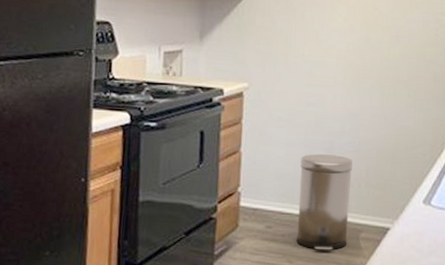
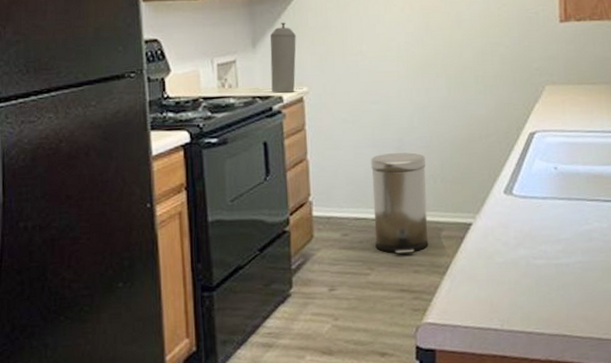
canister: none [214,19,243,87] -> present [270,22,296,93]

